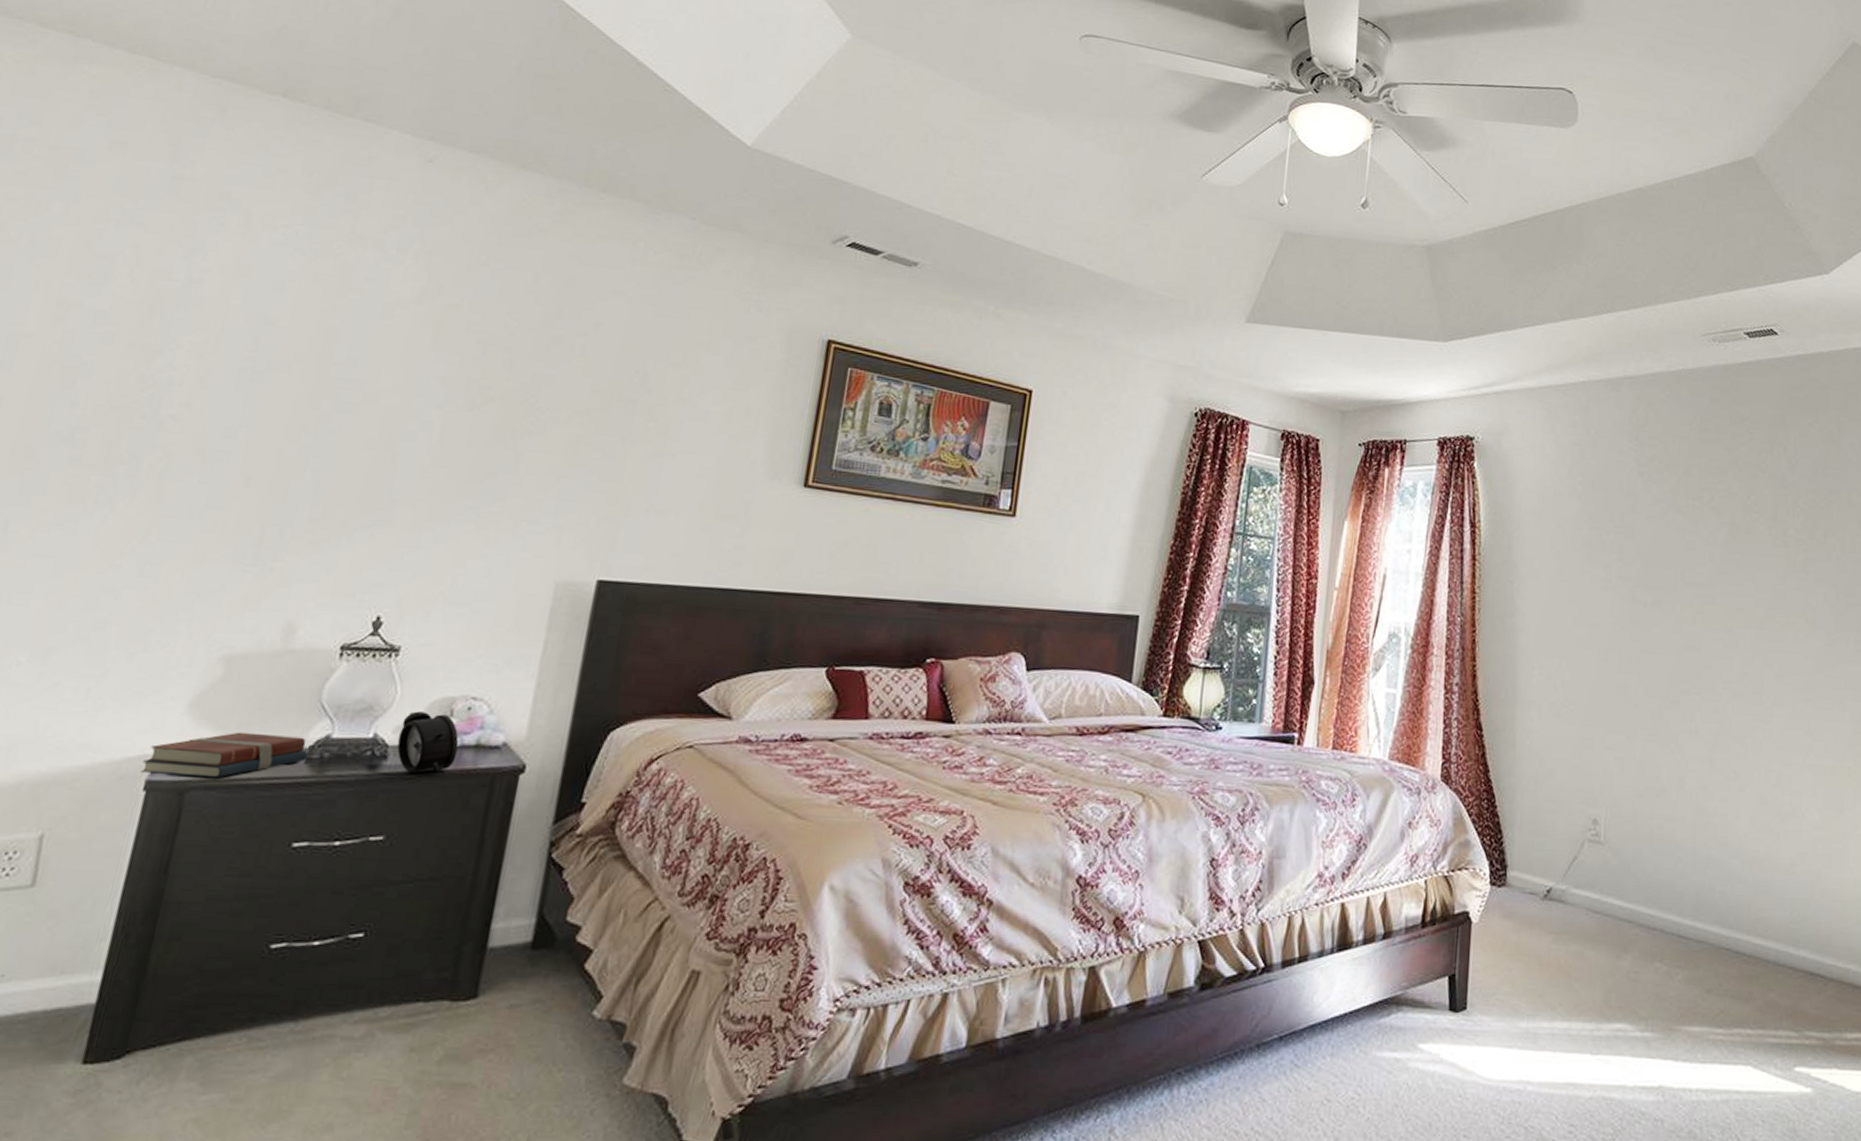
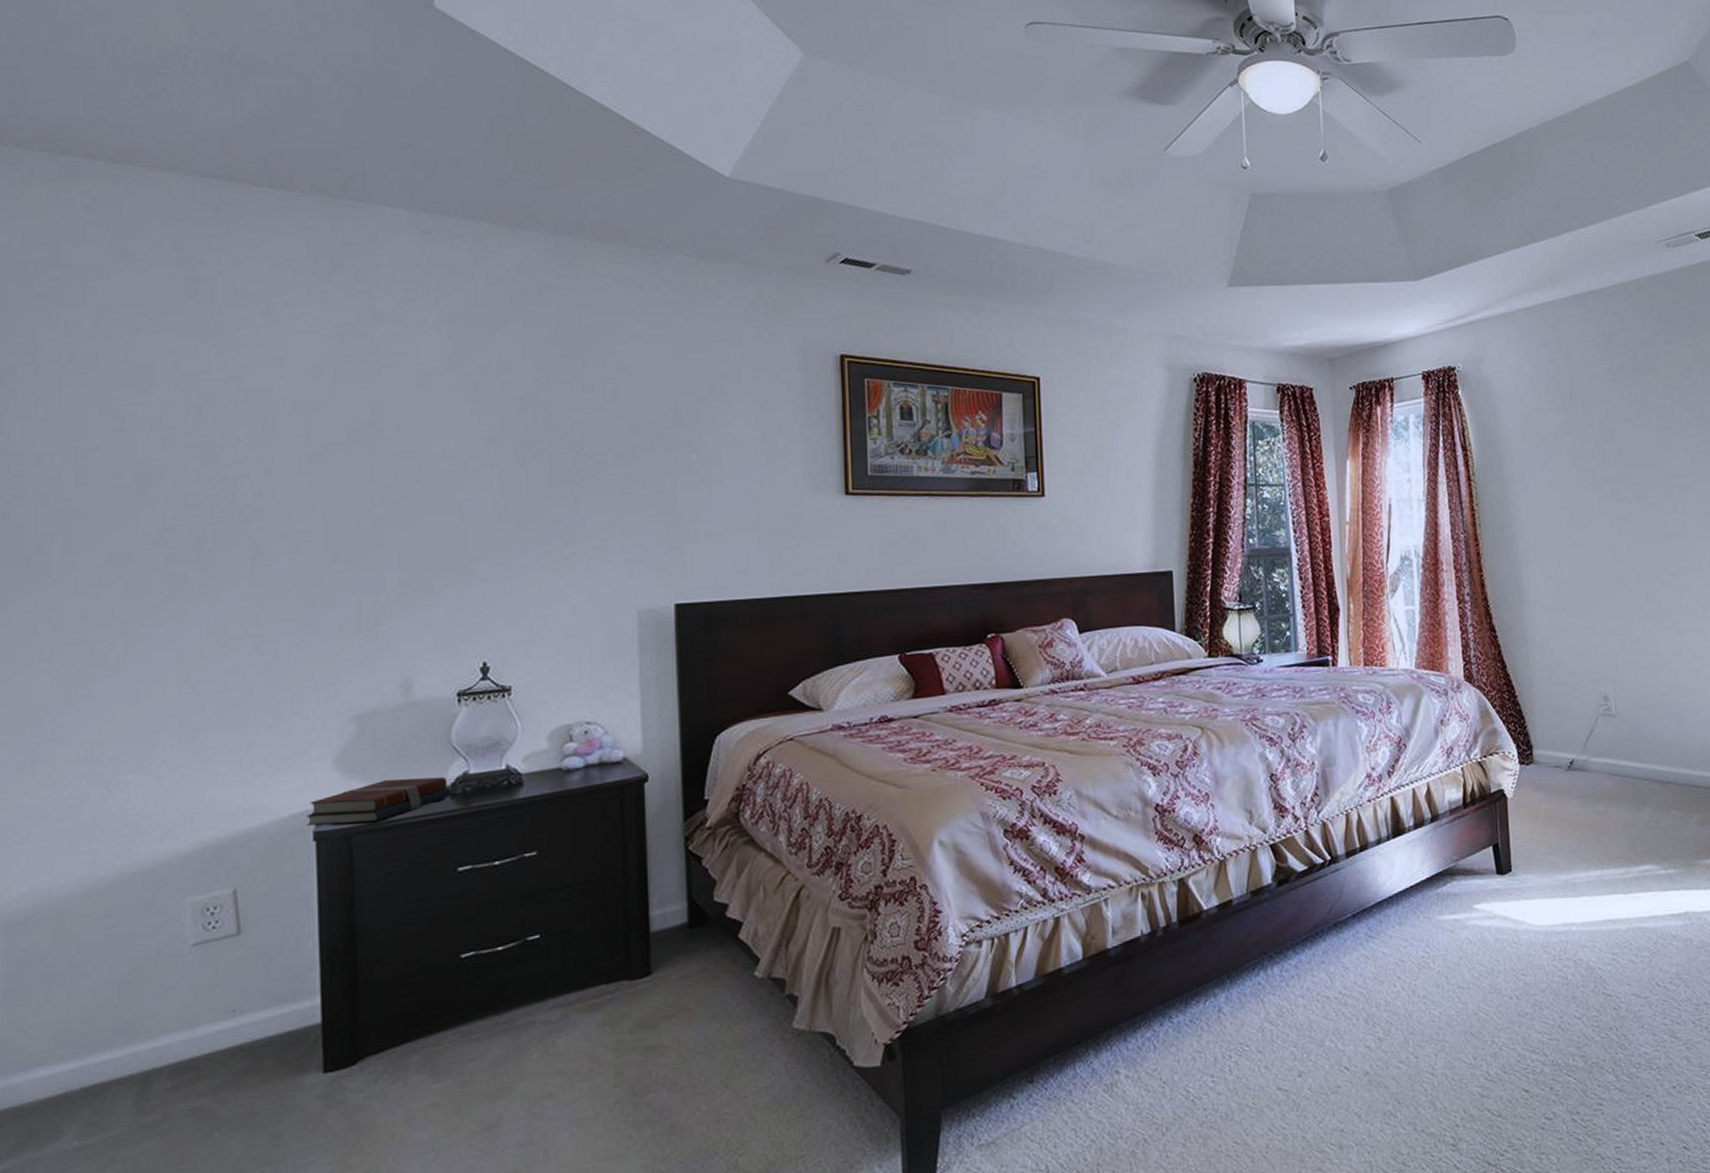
alarm clock: present [397,711,459,774] -> none [528,740,584,795]

